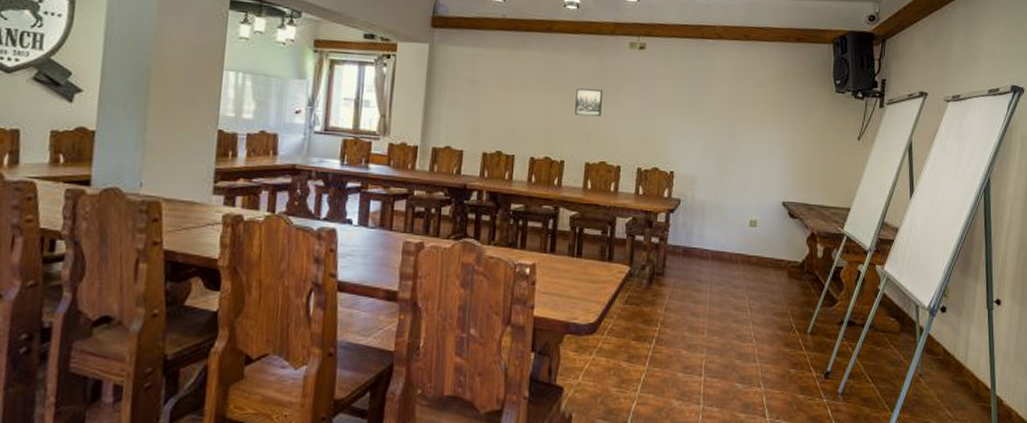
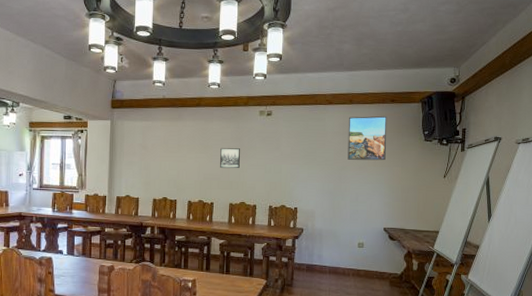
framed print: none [740,56,791,115] -> present [347,115,387,161]

